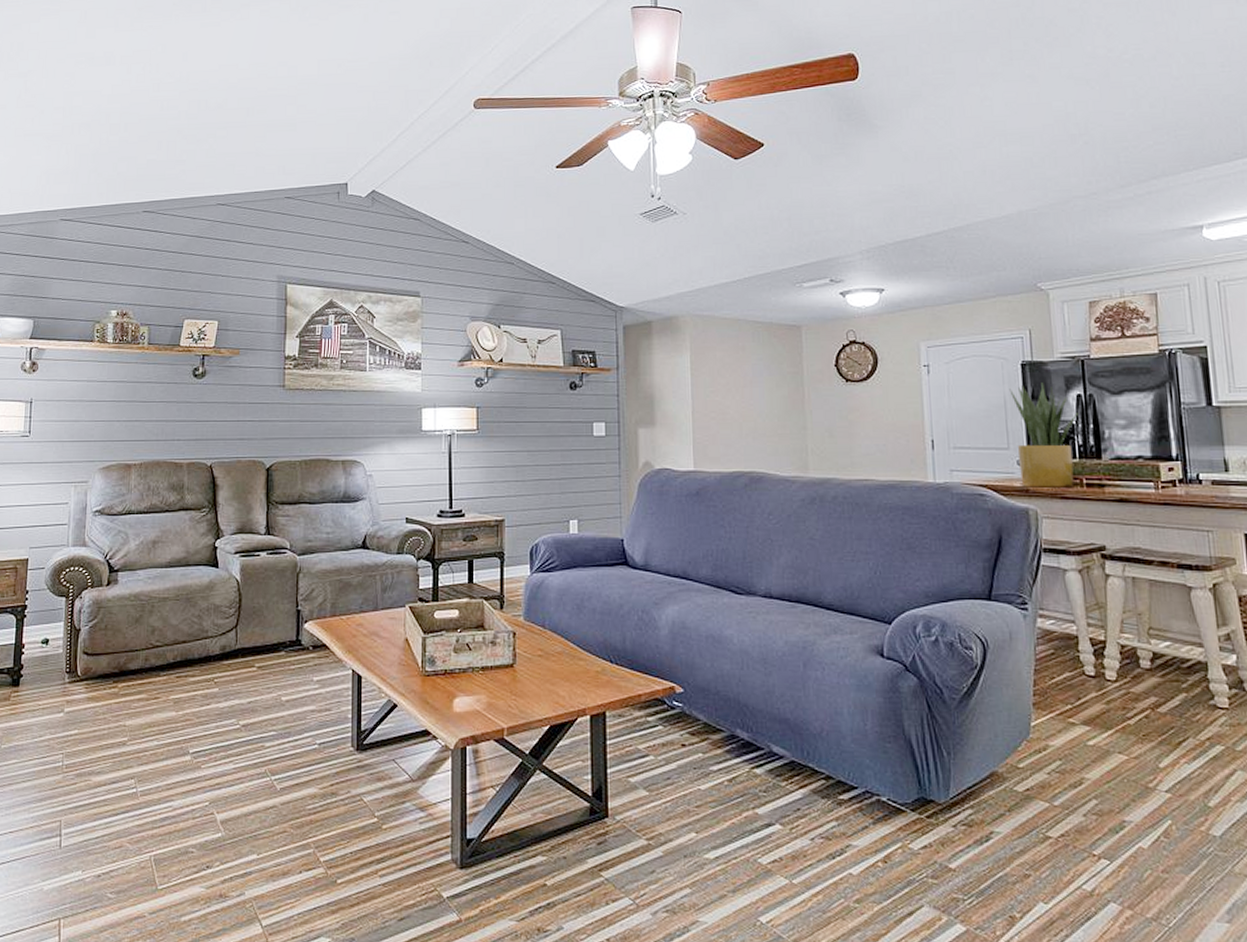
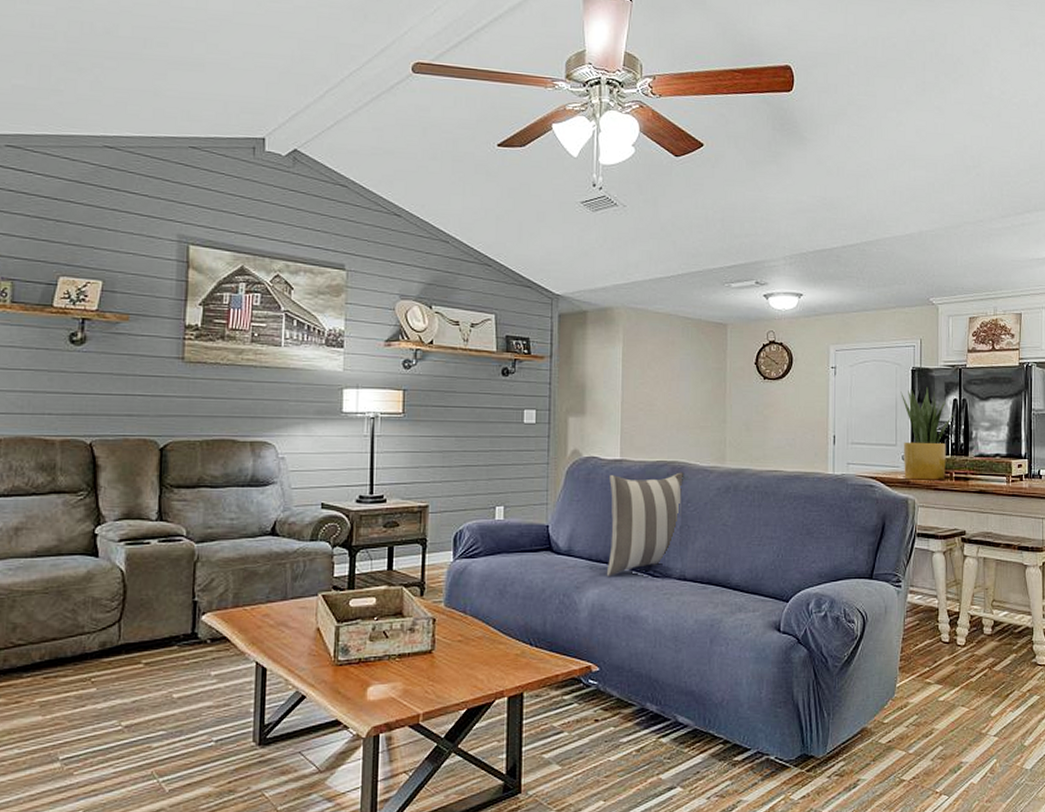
pillow: none [684,482,763,593] -> present [606,472,683,576]

